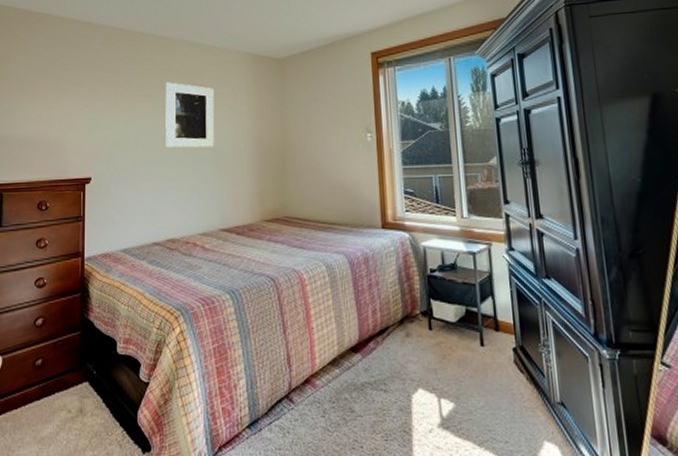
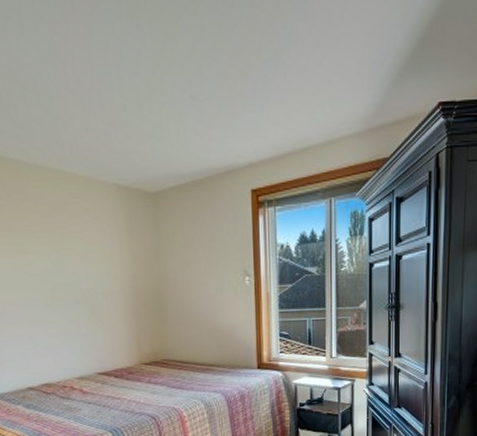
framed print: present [165,82,215,148] -> none [22,215,85,291]

